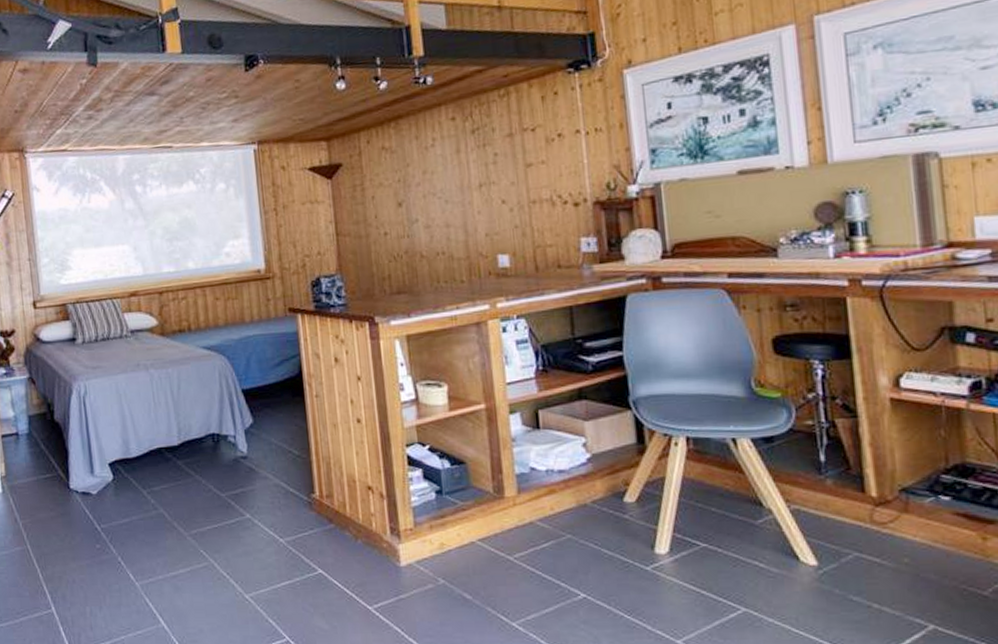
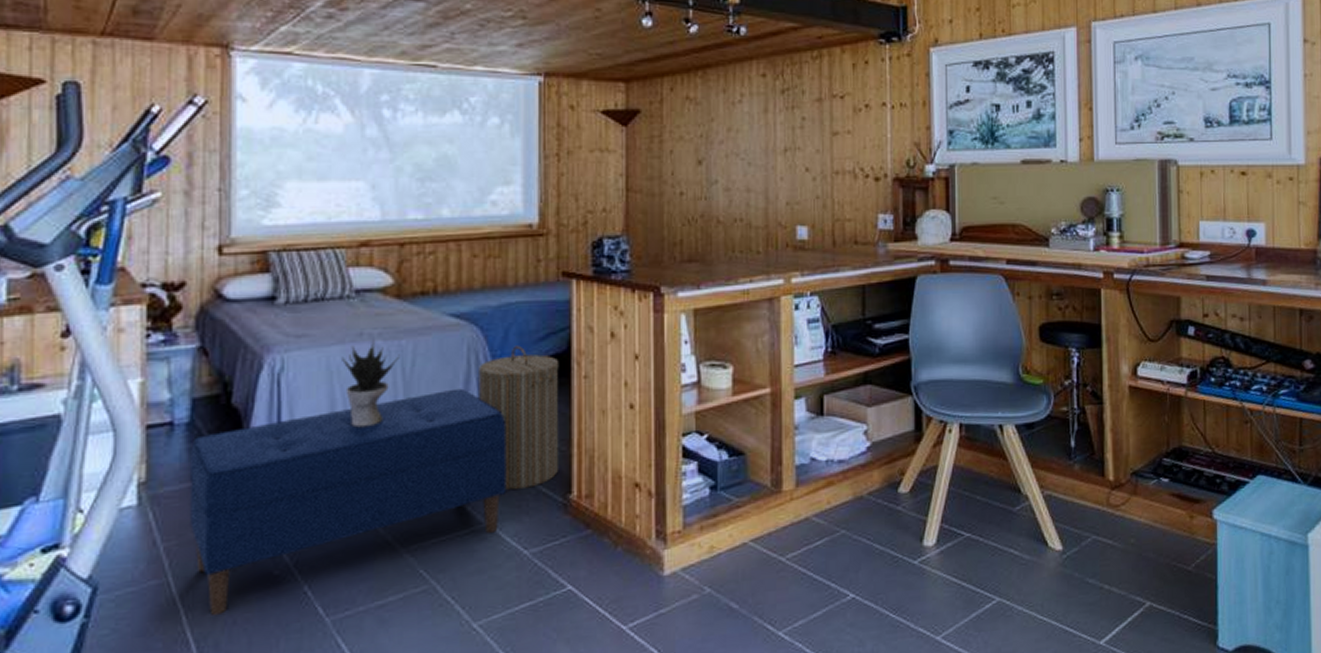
bench: none [31,406,261,575] -> present [189,388,507,615]
potted plant: none [126,369,168,438] -> present [342,340,400,428]
laundry hamper: none [229,371,301,490] -> present [479,345,559,491]

